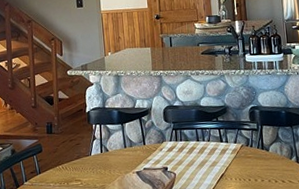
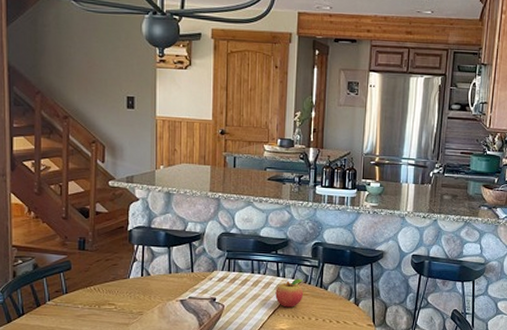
fruit: none [220,142,247,171] -> present [275,278,304,308]

